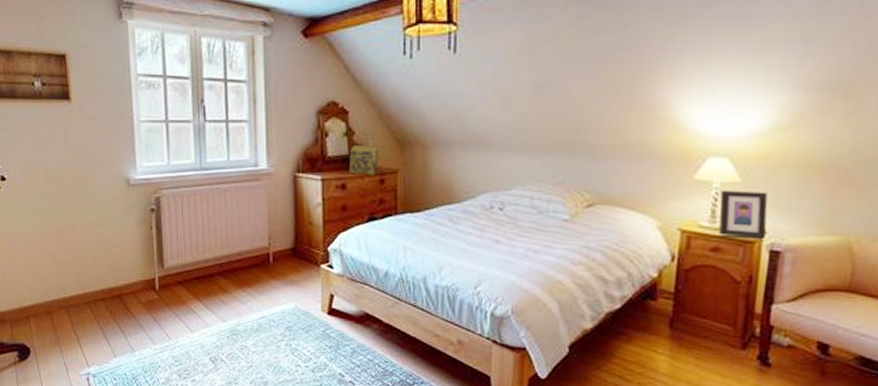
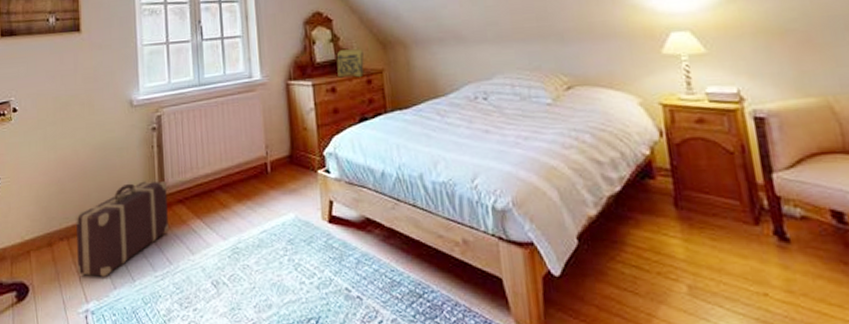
suitcase: none [73,260,169,346] -> present [75,181,170,277]
picture frame: present [719,191,768,238] -> none [691,60,746,107]

